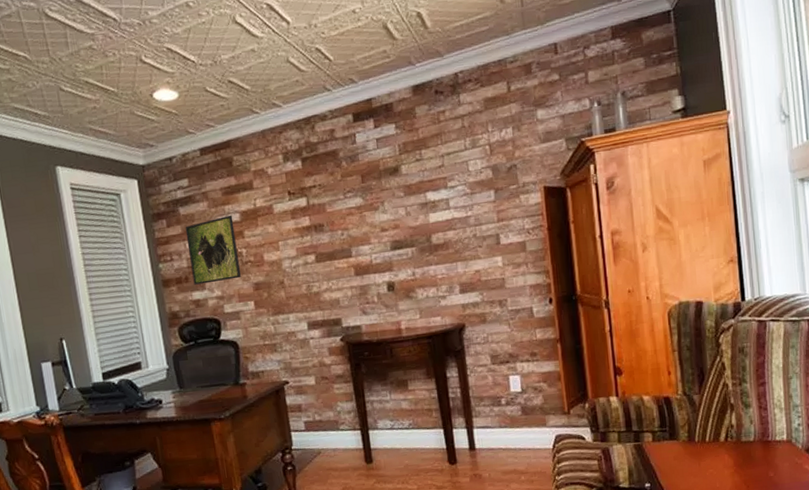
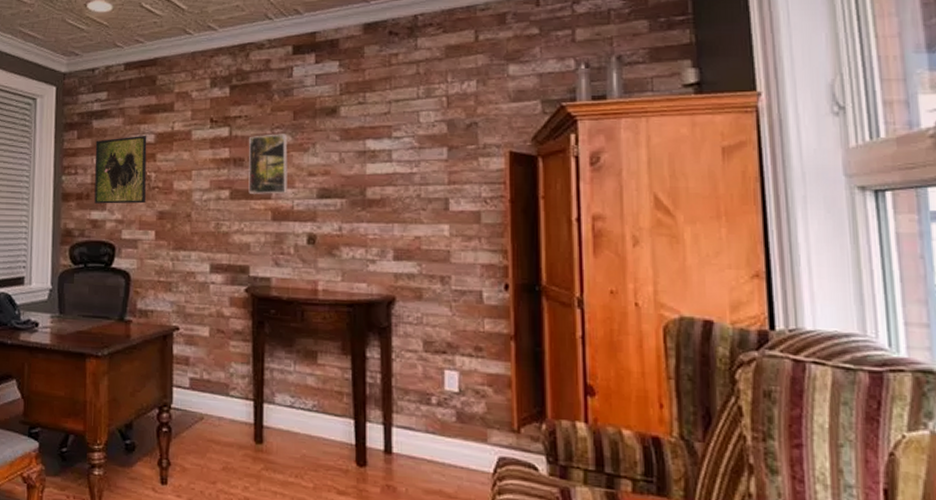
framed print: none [325,196,365,255] -> present [248,134,288,194]

